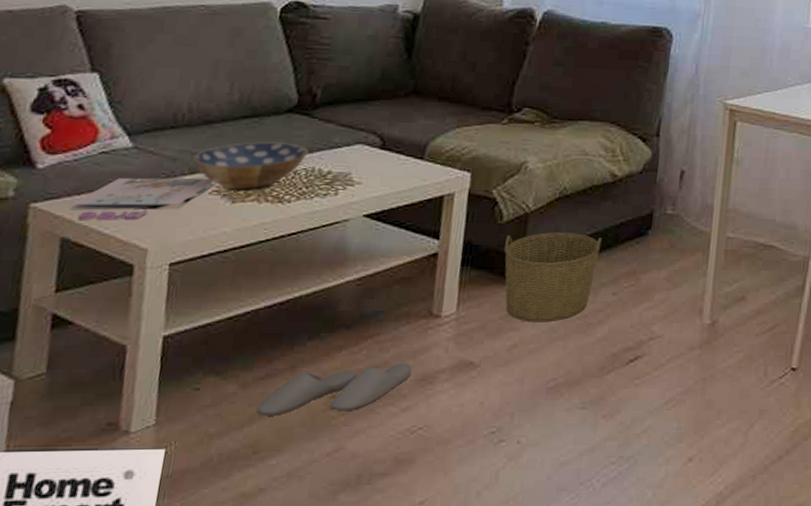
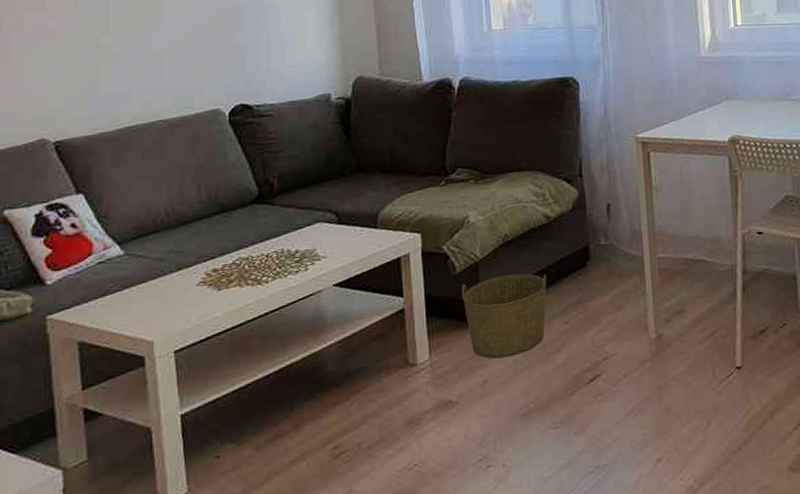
magazine: present [70,177,217,221] -> none [81,272,202,325]
bowl: present [193,141,309,190] -> none [177,230,276,280]
slippers: present [256,363,412,416] -> none [272,409,400,473]

